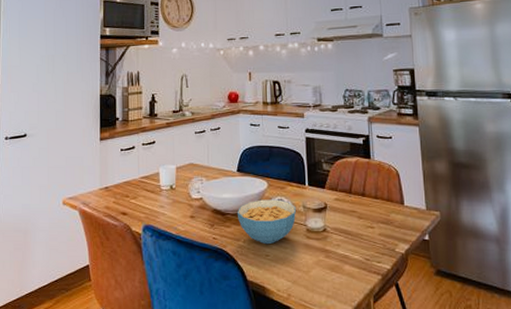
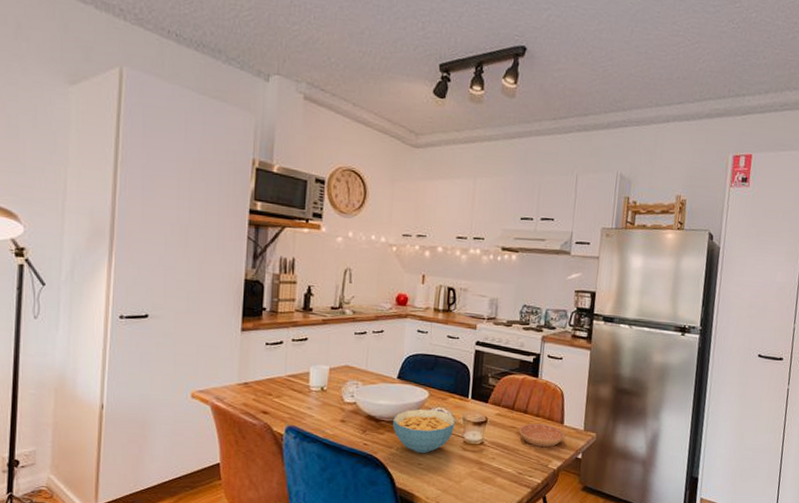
saucer: none [360,206,407,230] -> present [519,423,564,447]

